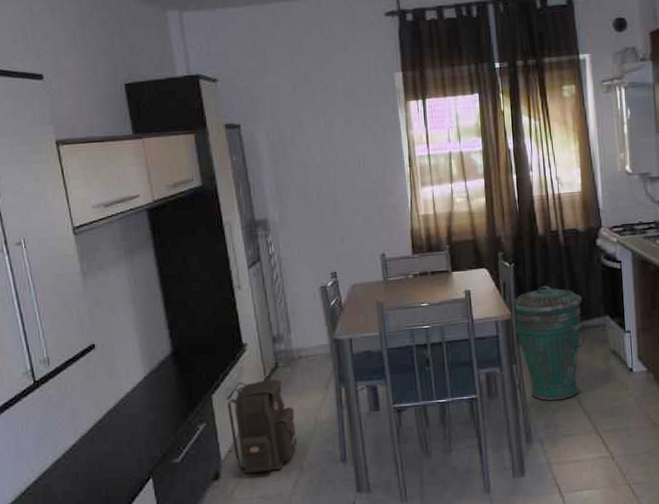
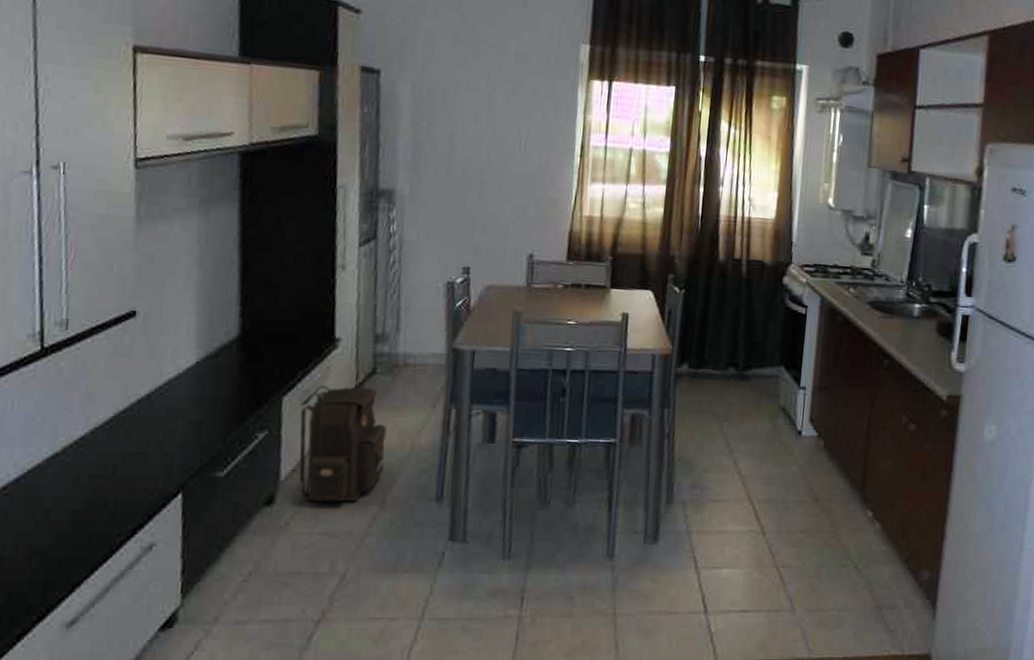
trash can: present [514,286,586,401] -> none [673,321,757,458]

